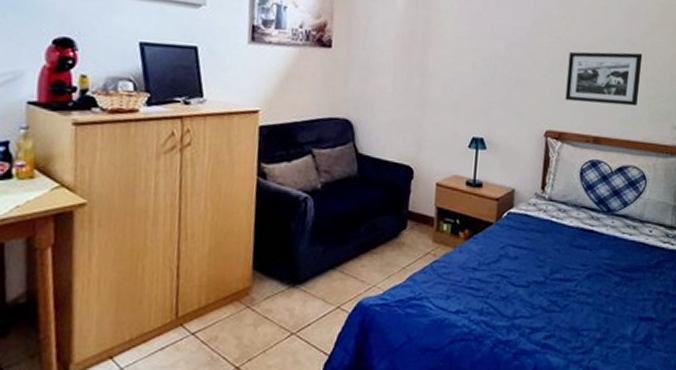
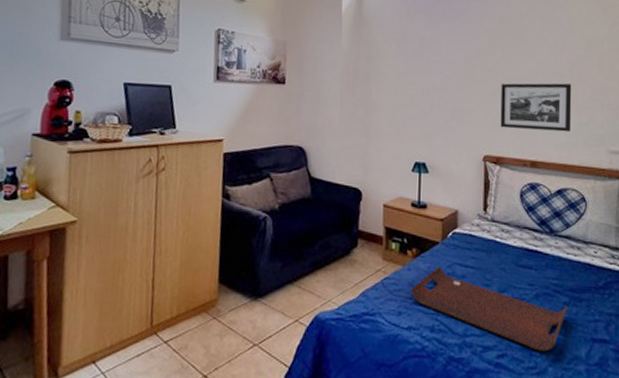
serving tray: none [460,248,618,331] -> present [410,266,567,352]

